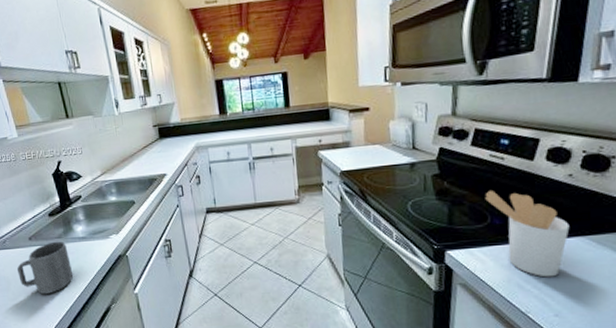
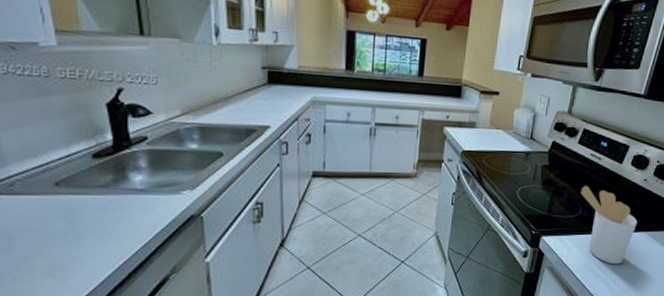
mug: present [16,241,74,295] -> none [27,191,120,259]

